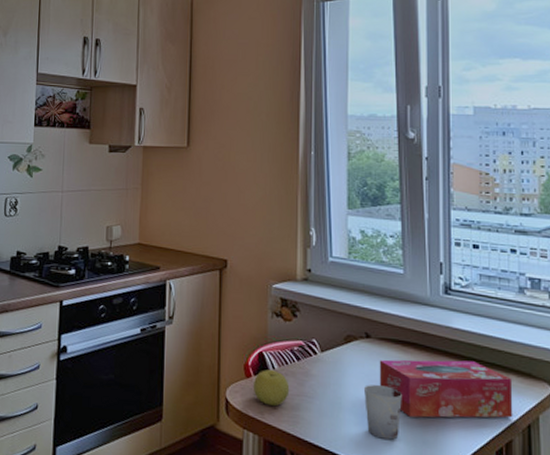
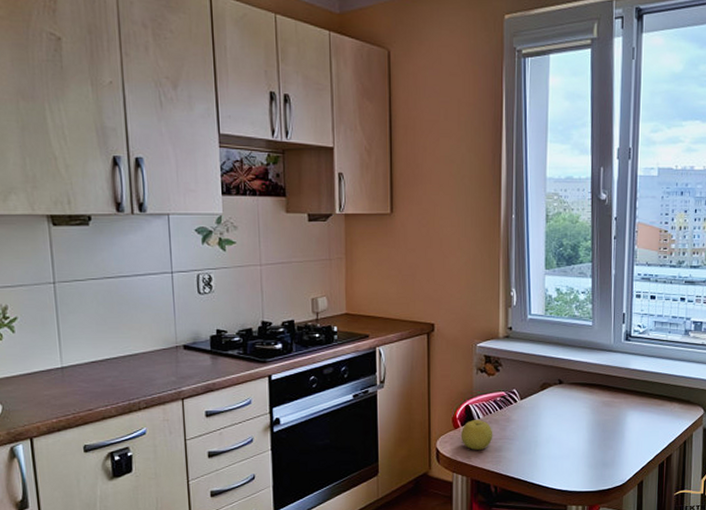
cup: present [363,385,402,440] -> none [556,423,588,466]
tissue box: present [379,359,513,418] -> none [569,395,675,446]

